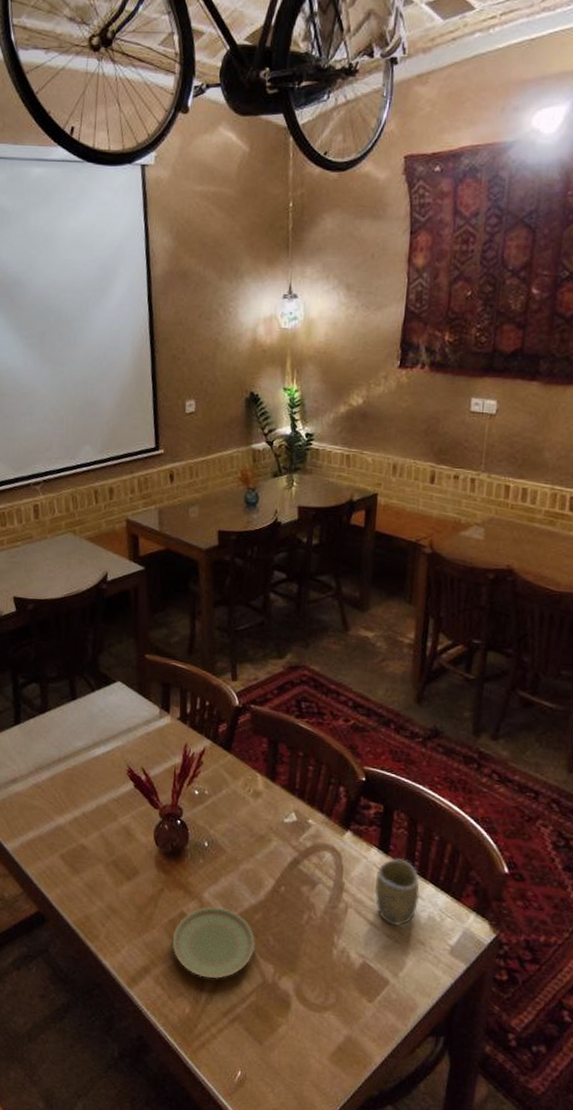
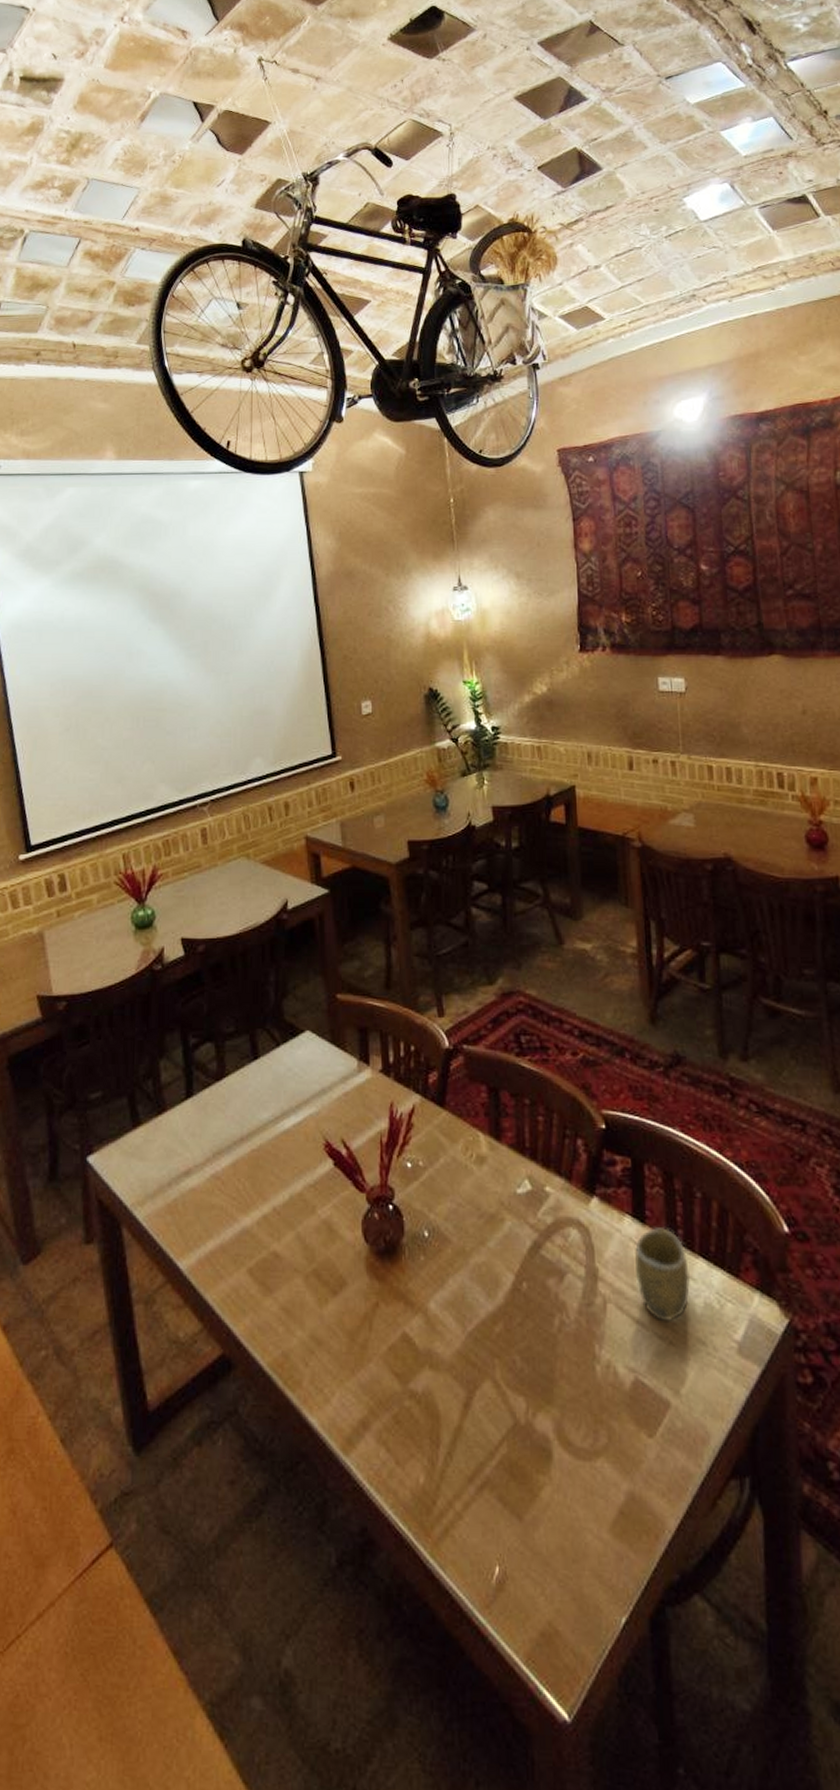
plate: present [172,906,255,979] -> none [394,1321,498,1427]

